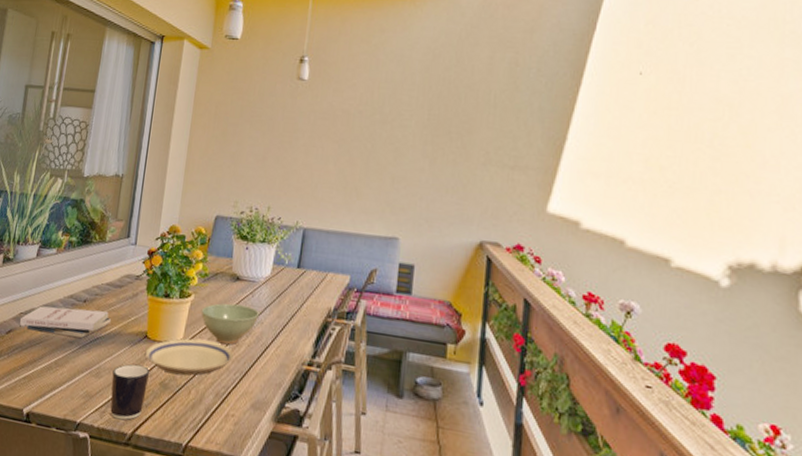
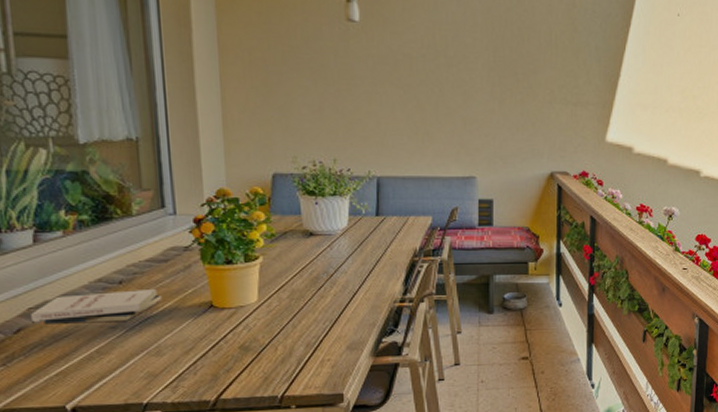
mug: present [110,364,150,421] -> none [177,334,225,390]
plate: present [146,338,234,376] -> none [215,298,320,335]
bowl: present [201,303,260,345] -> none [274,259,342,299]

